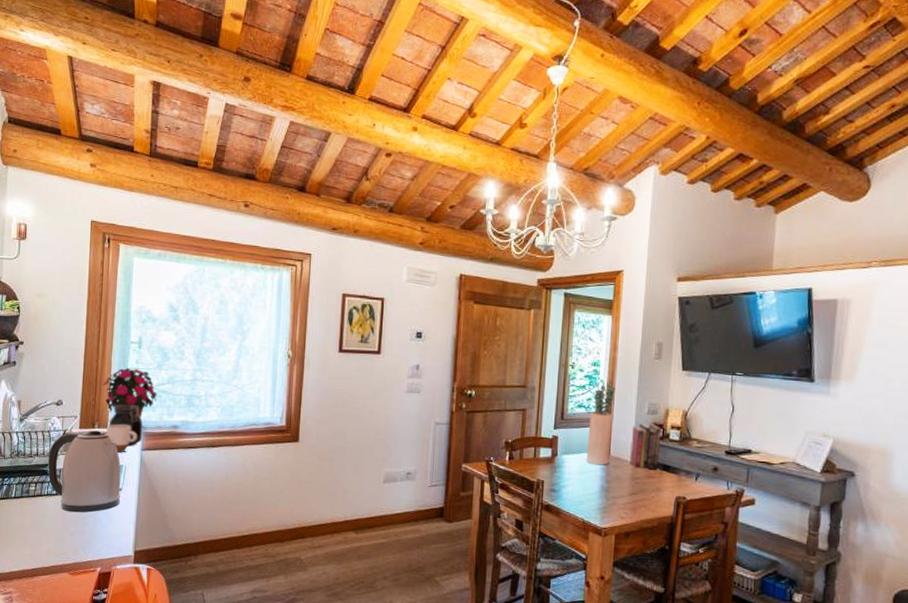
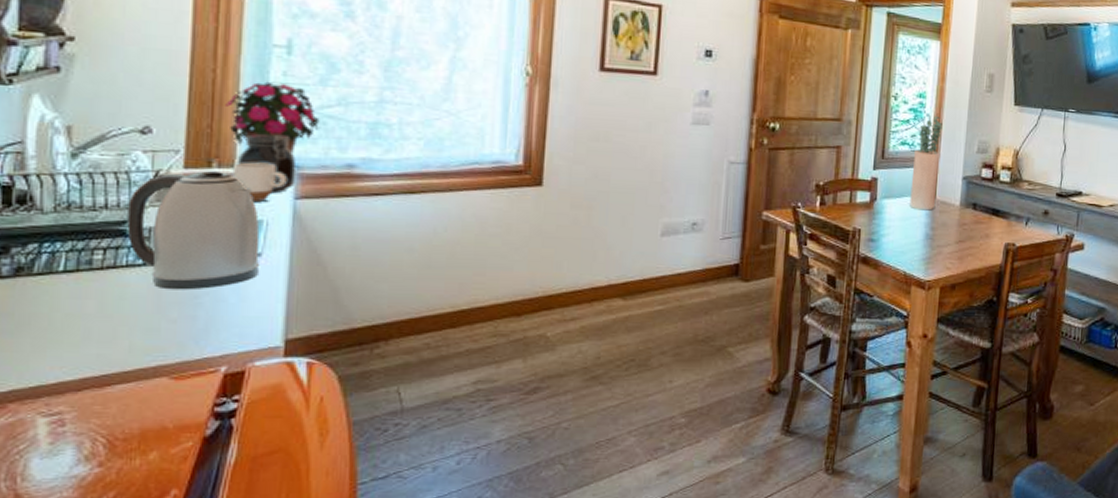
books: present [629,423,662,470] -> none [956,163,992,215]

